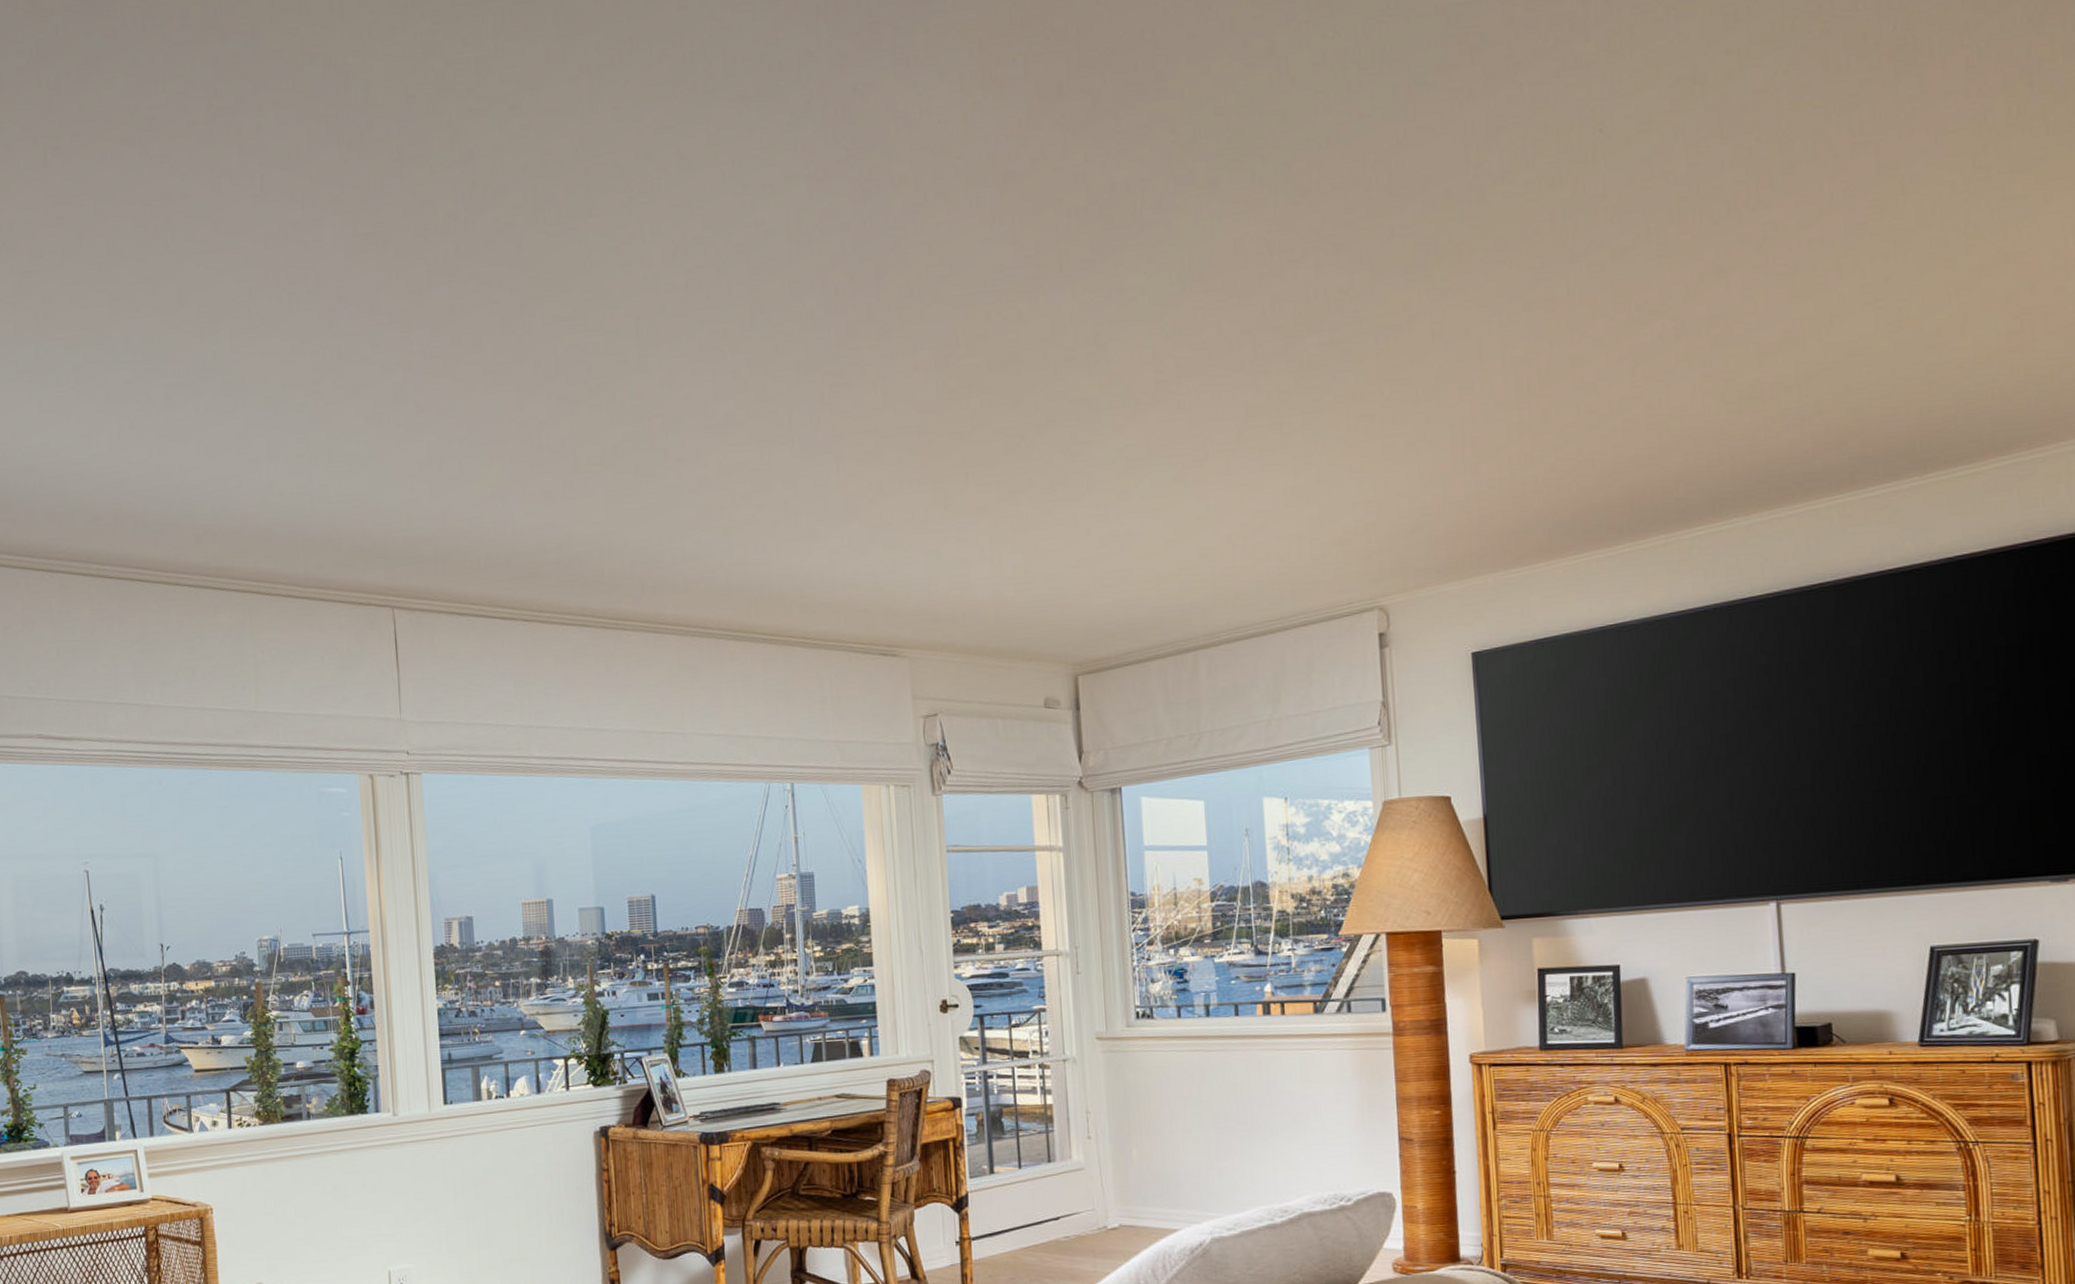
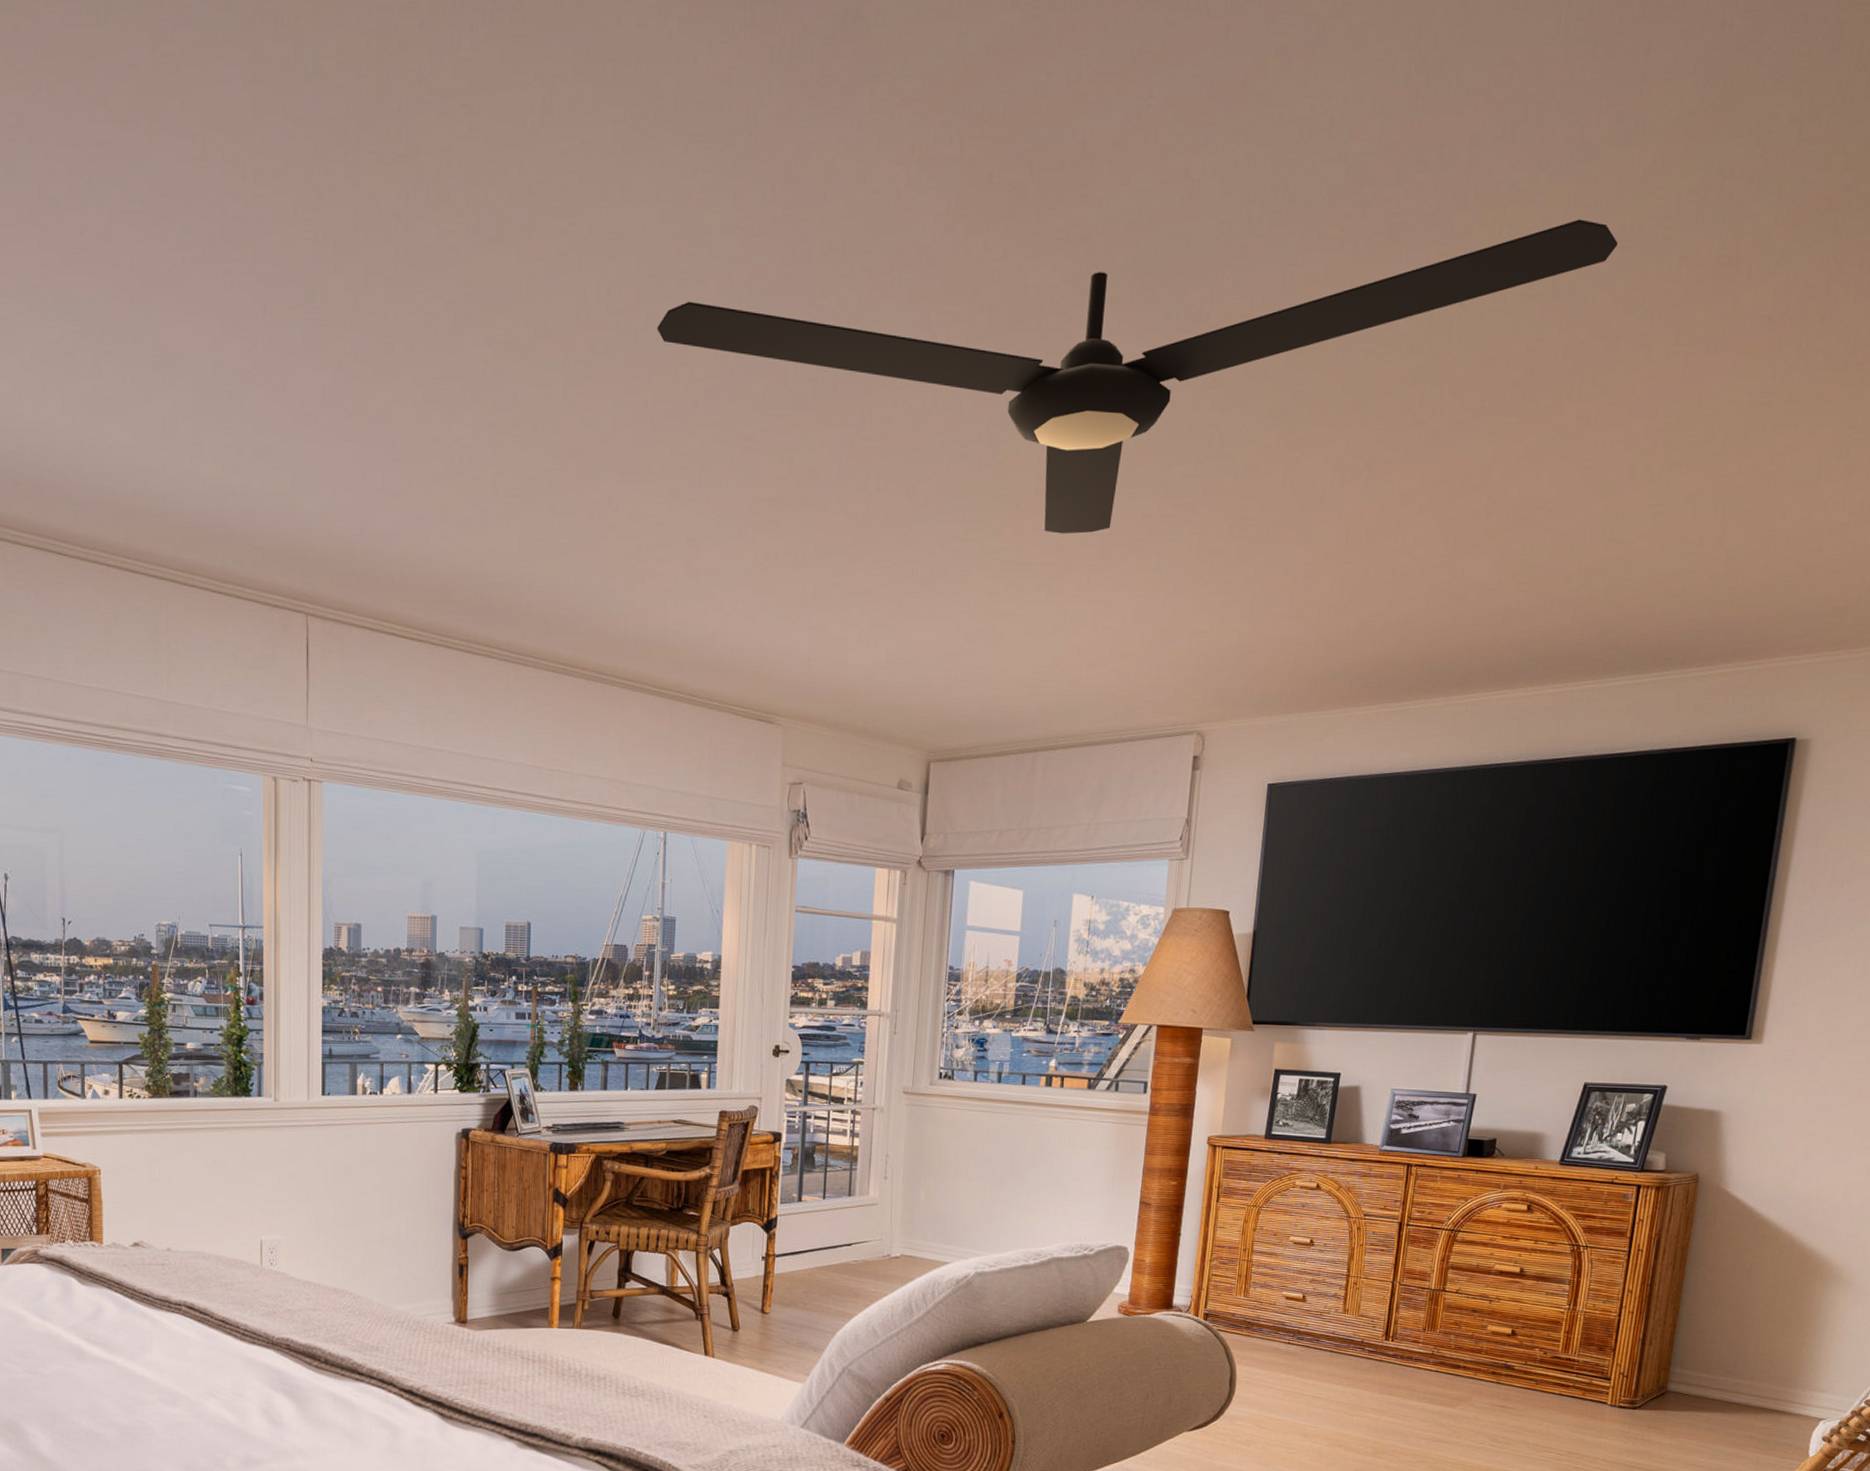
ceiling fan: none [728,28,1770,423] -> present [657,219,1618,534]

